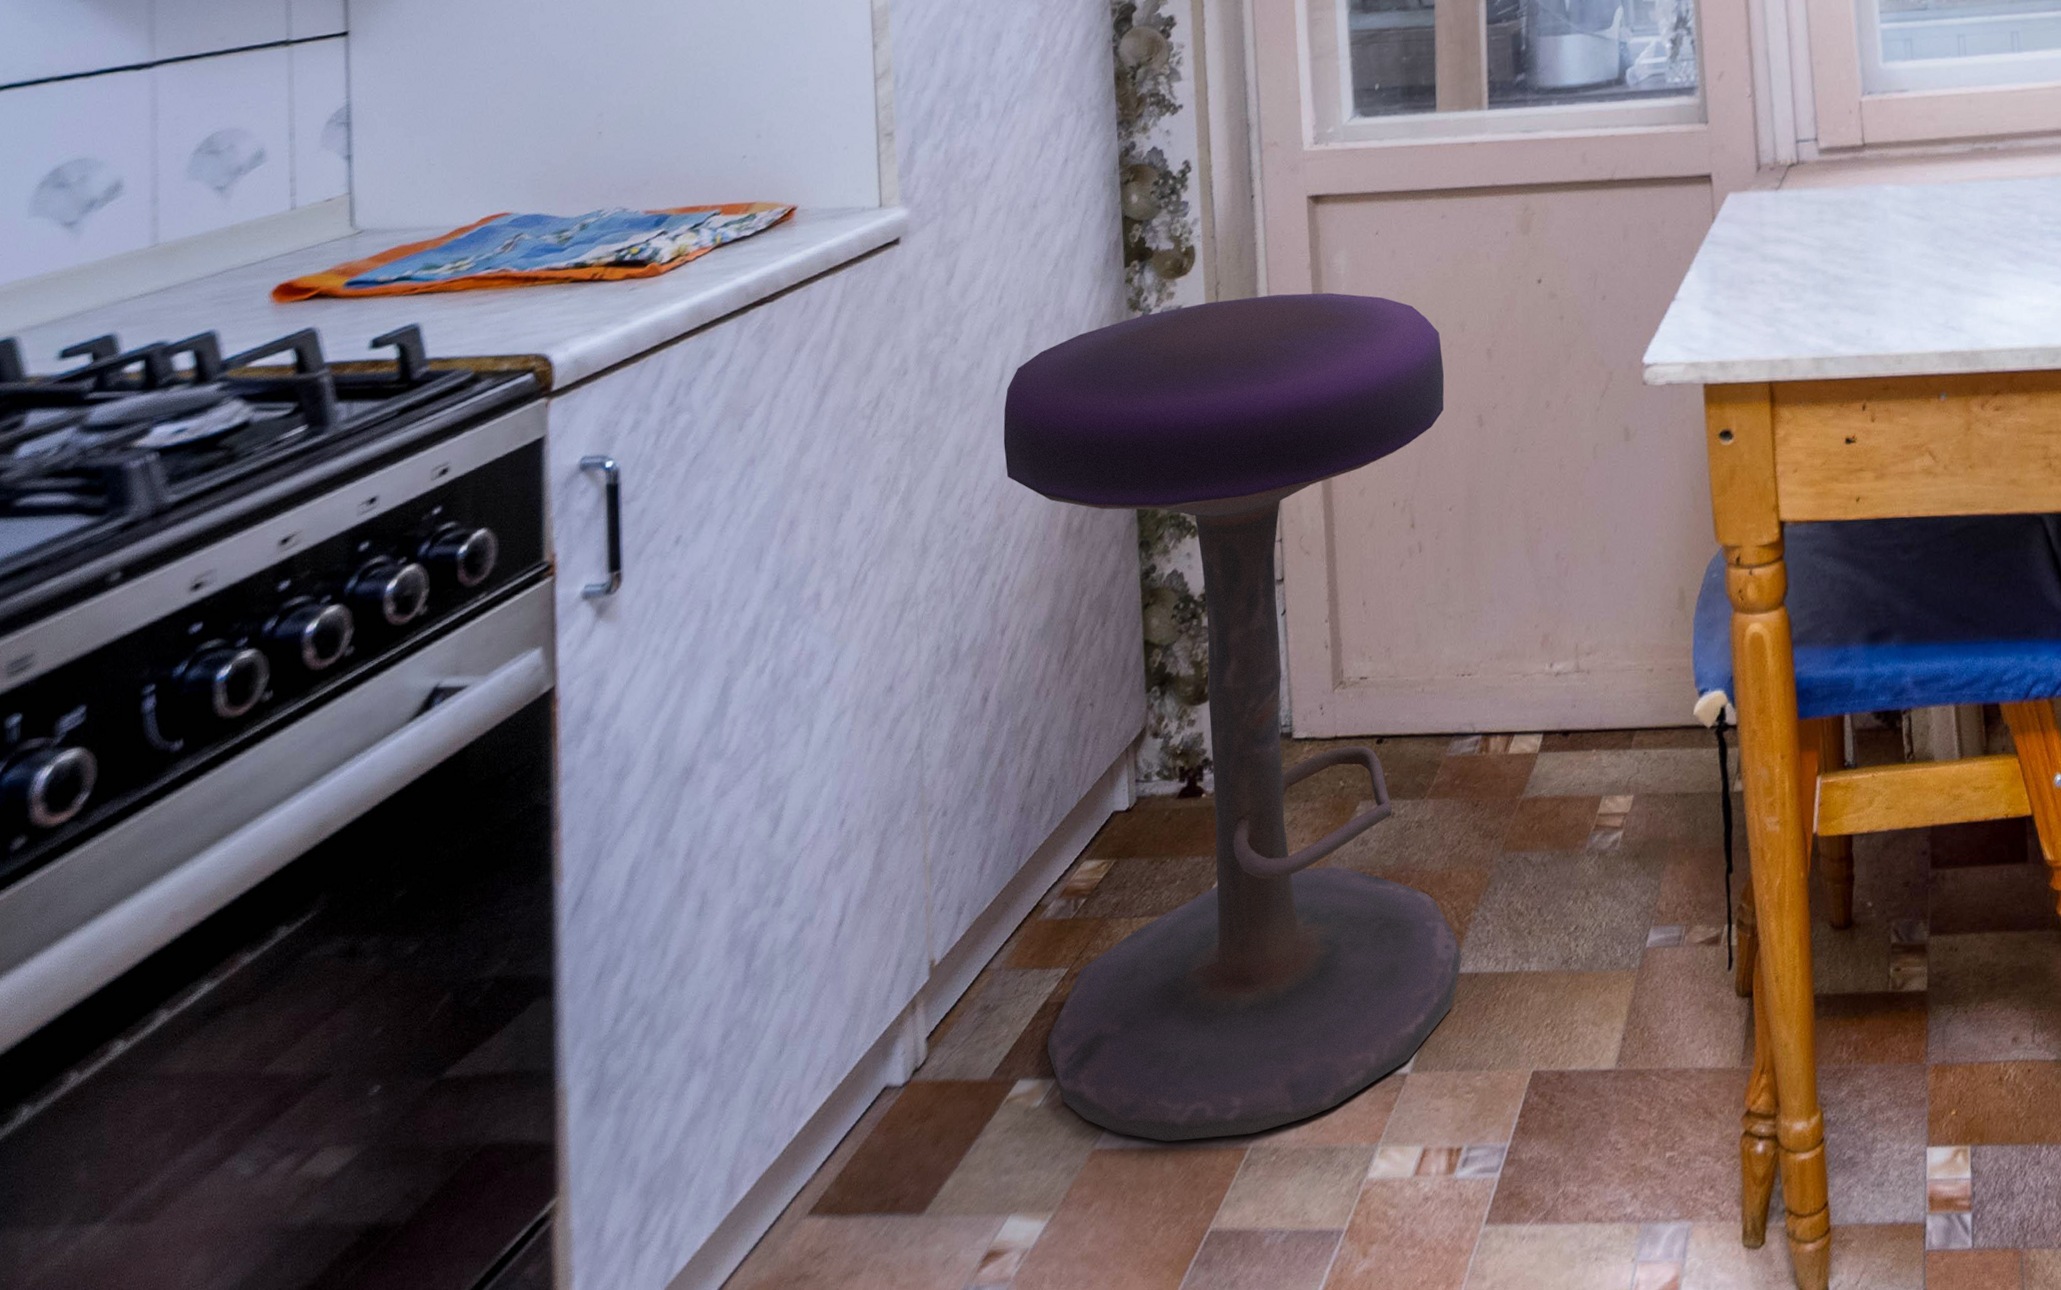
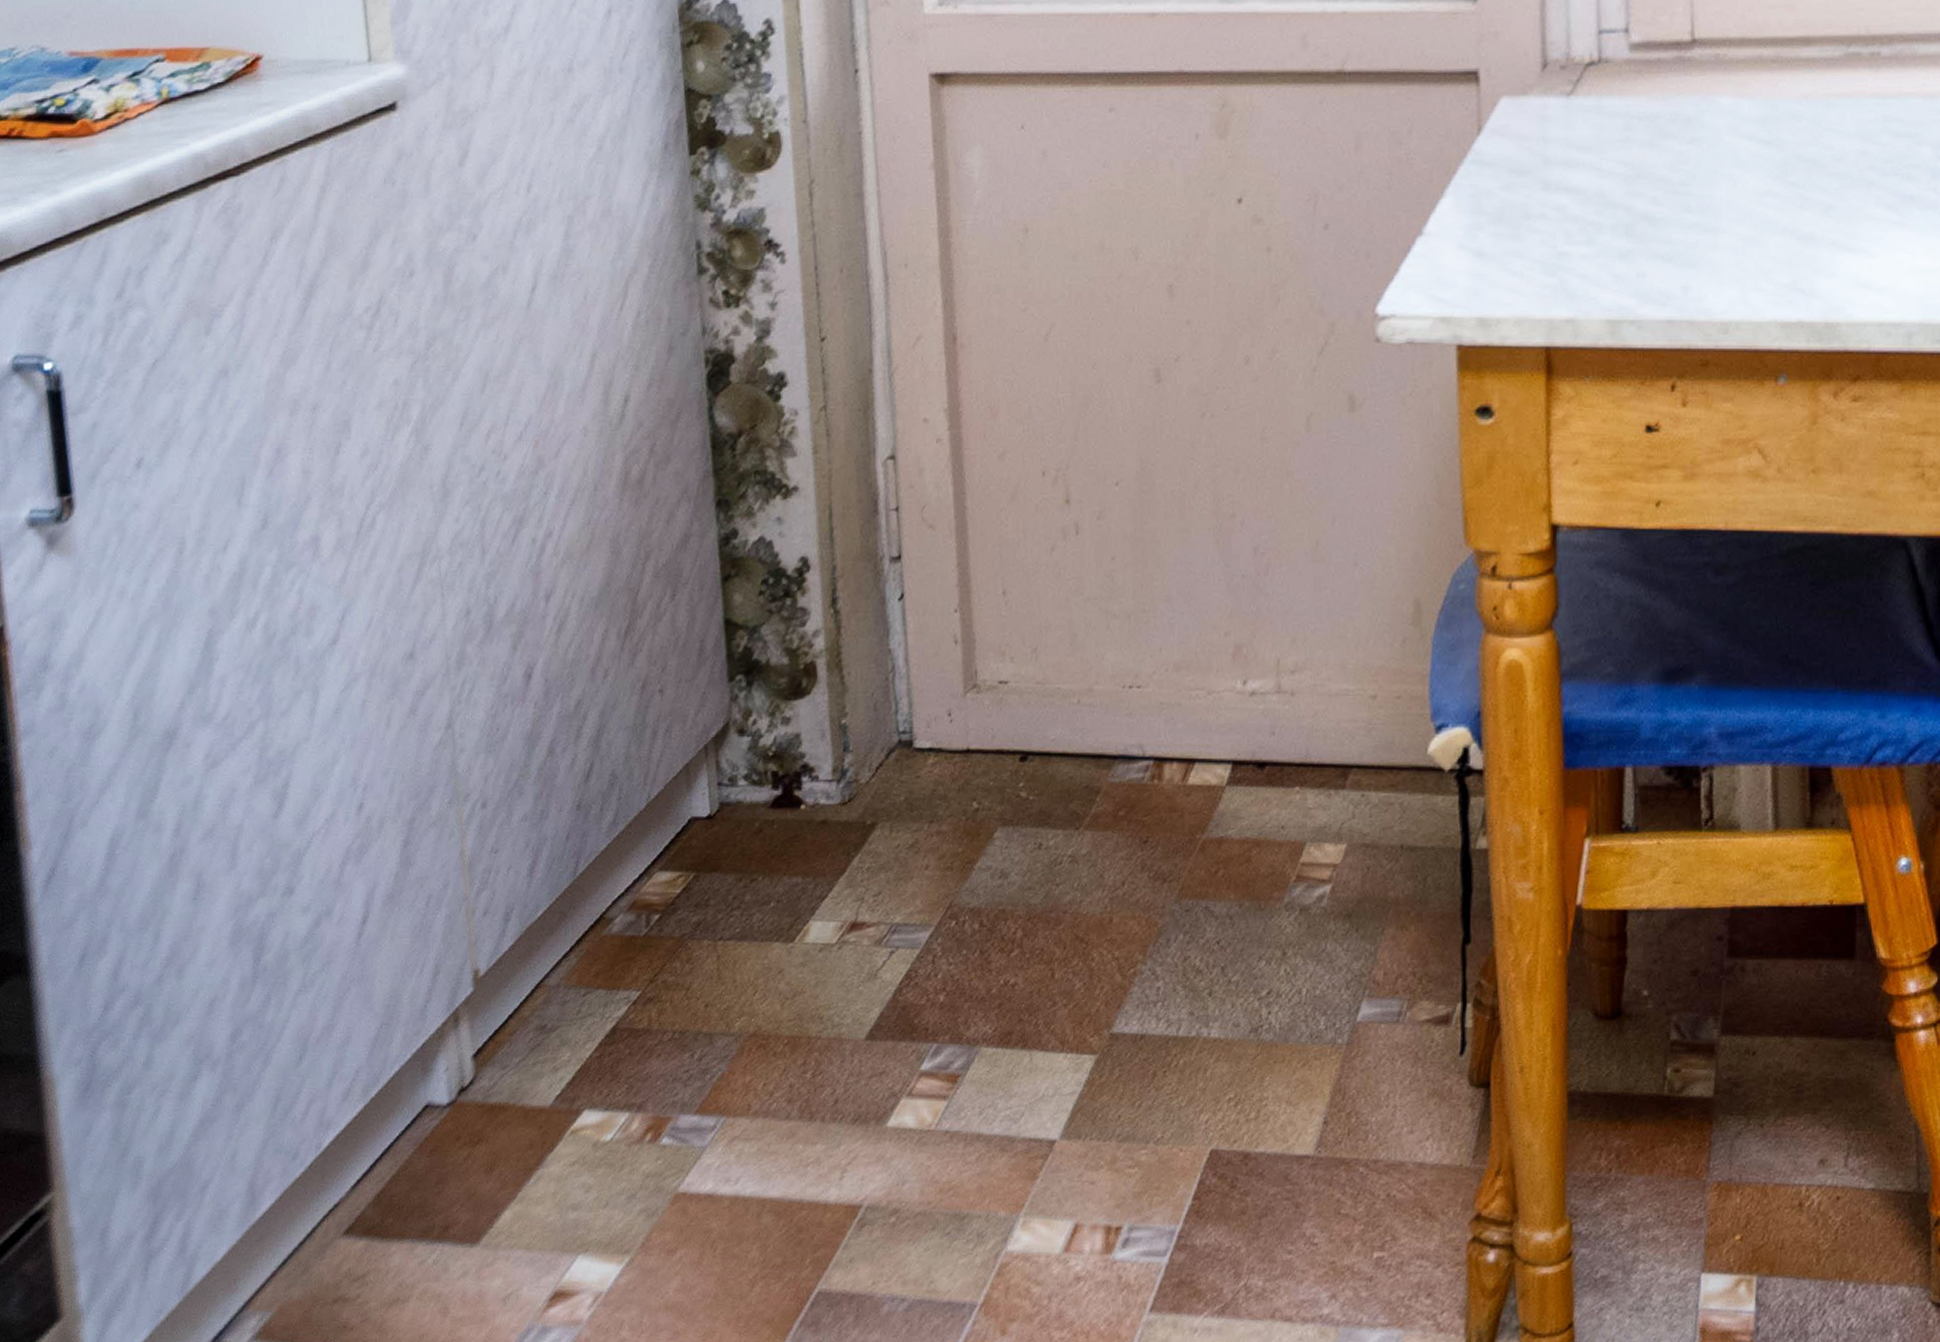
stool: present [1003,292,1462,1141] -> none [539,200,1125,1192]

